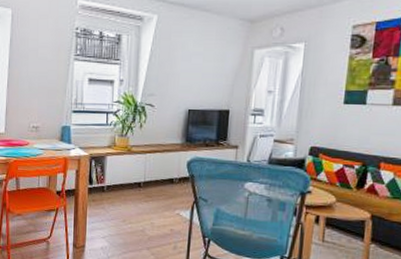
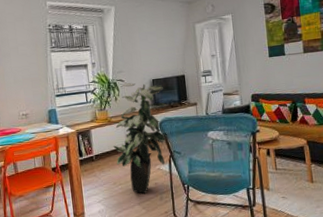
indoor plant: none [129,109,201,239] -> present [113,83,167,194]

